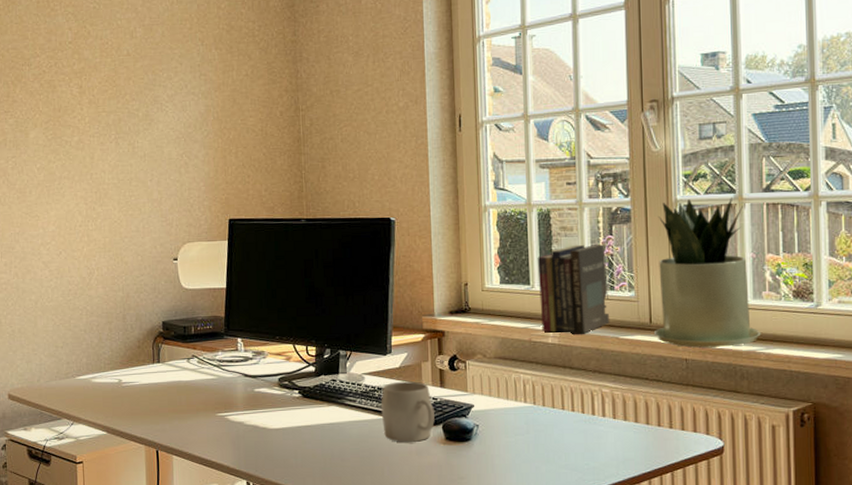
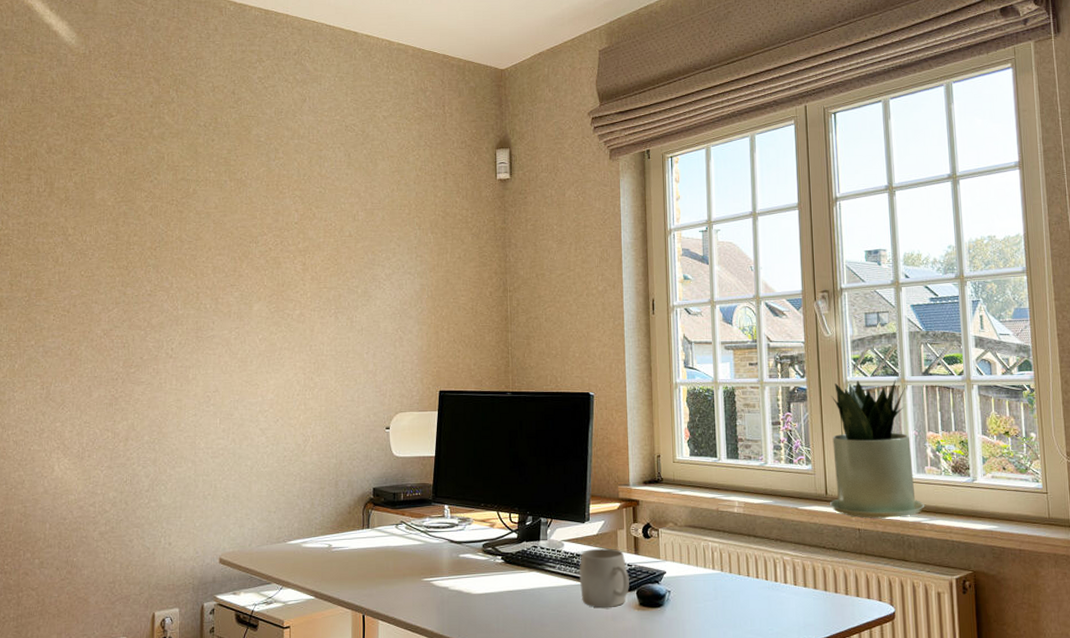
books: present [537,243,610,334] -> none [723,420,790,504]

